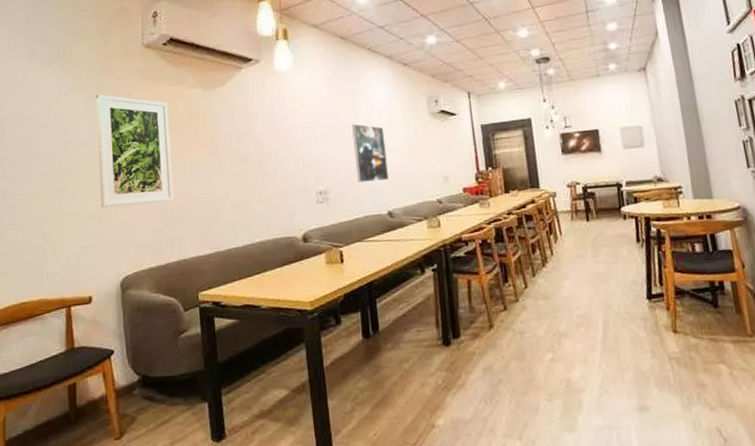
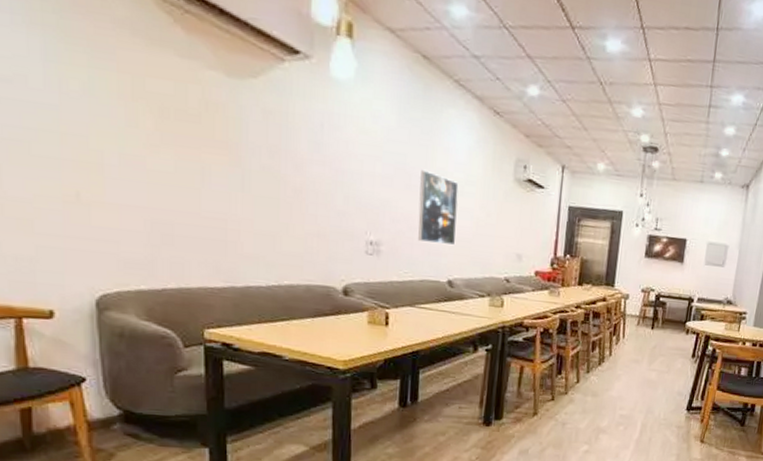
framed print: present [95,94,174,208] -> none [57,40,176,214]

